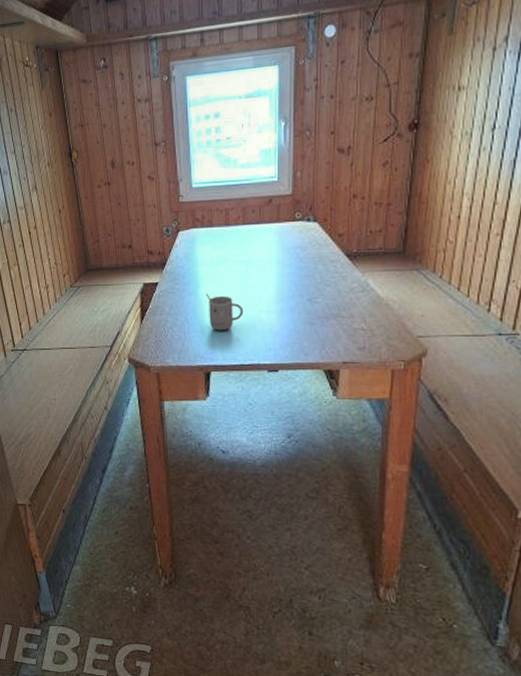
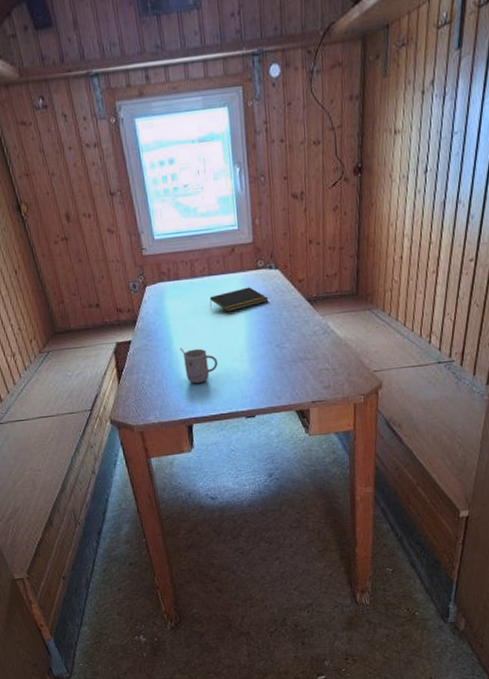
notepad: none [241,238,304,262] -> present [209,287,269,312]

